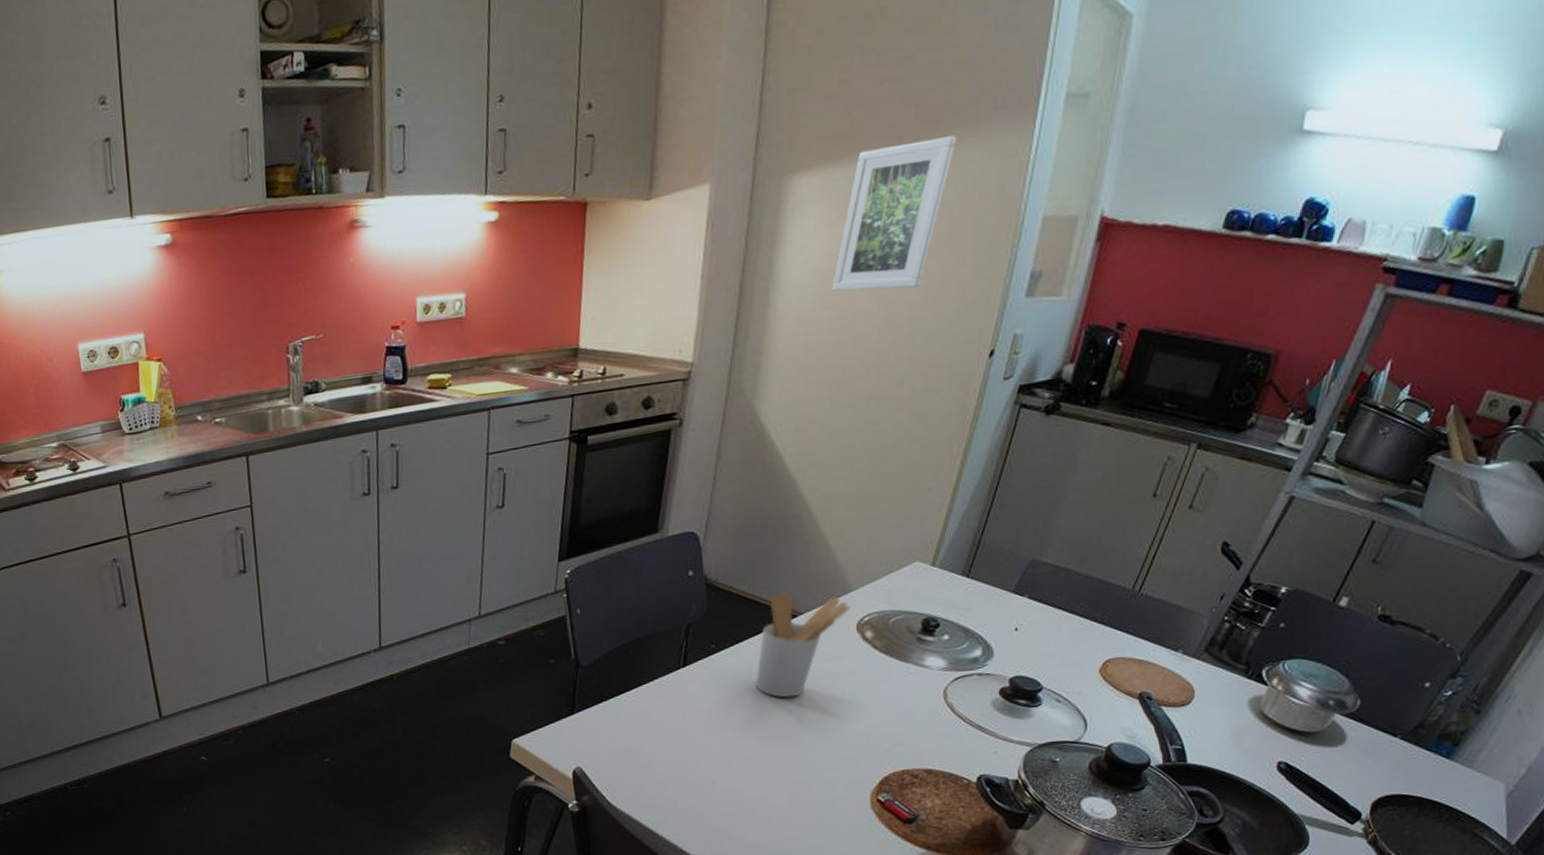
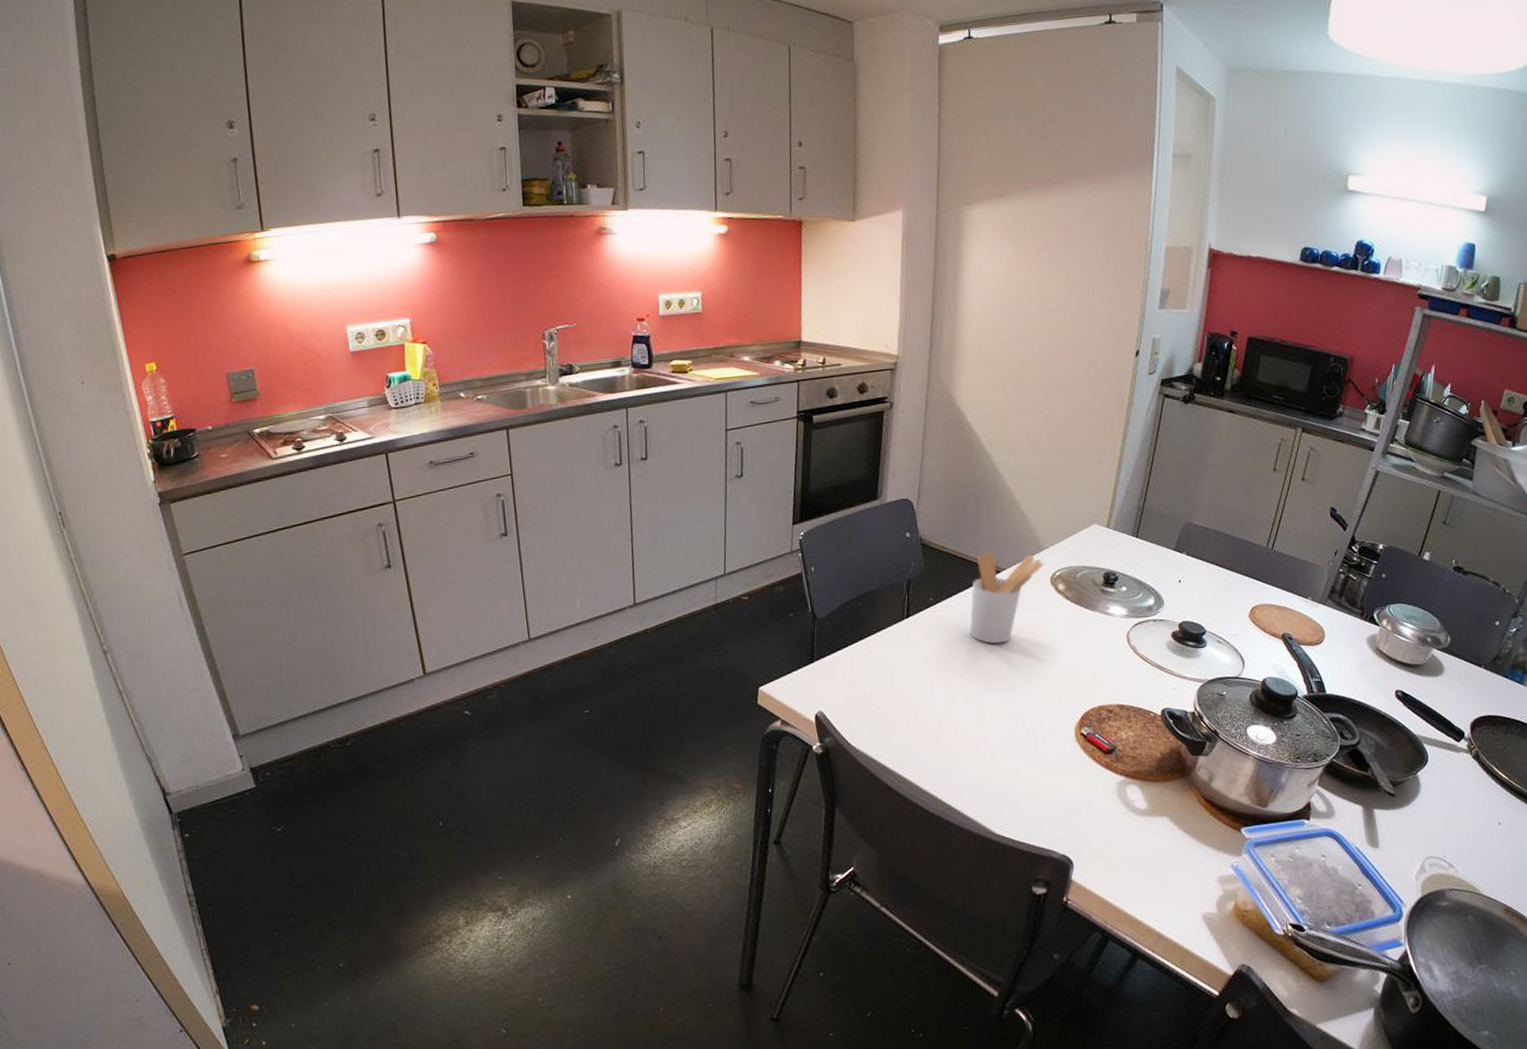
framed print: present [831,135,957,291] -> none [1006,181,1094,300]

